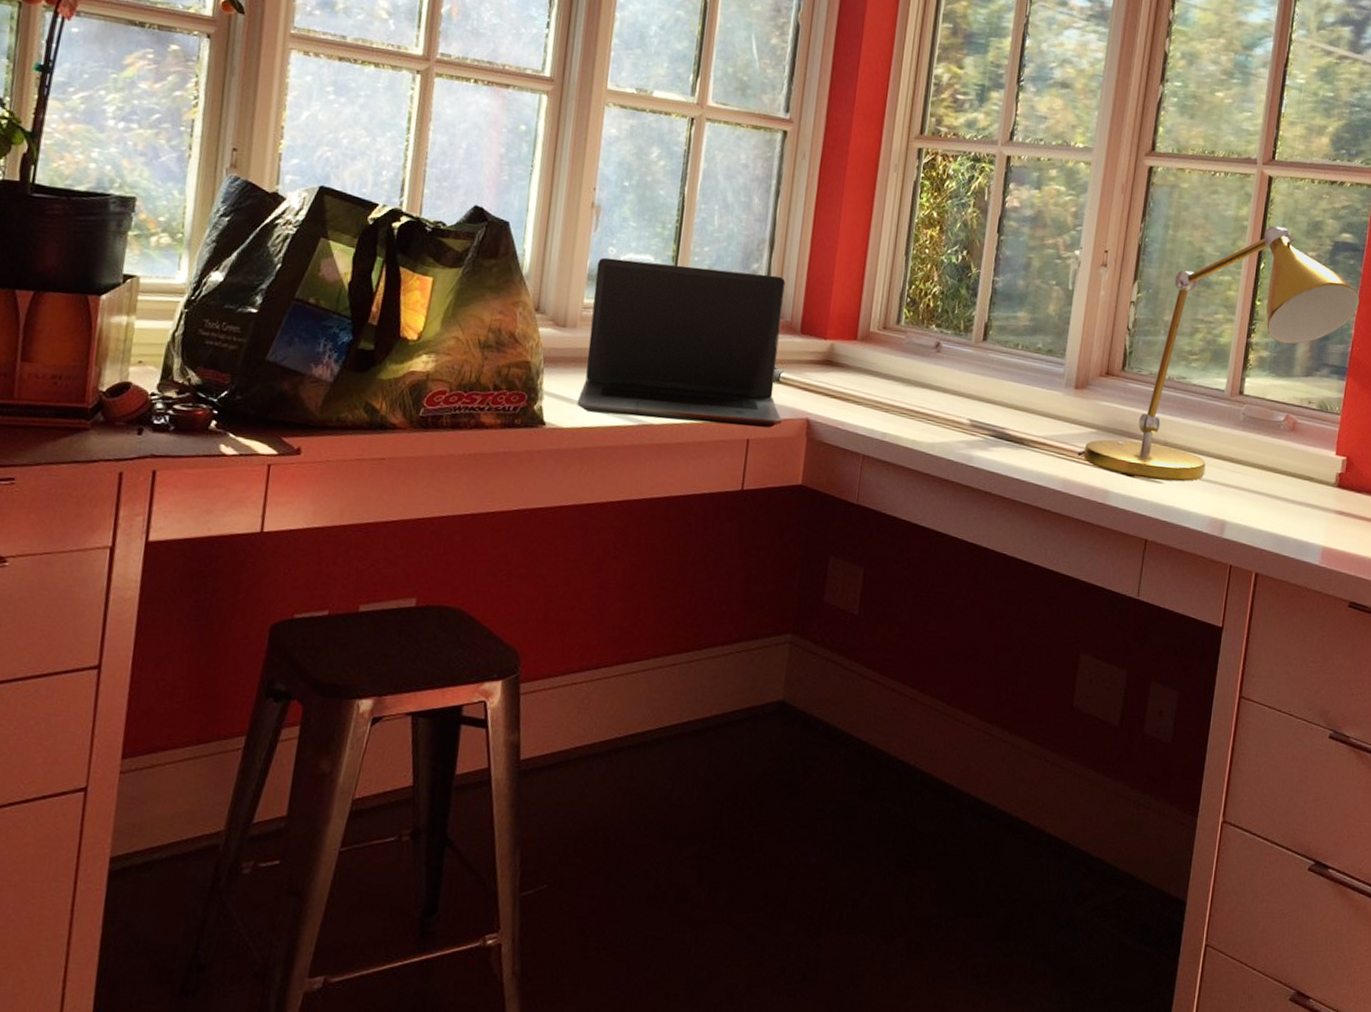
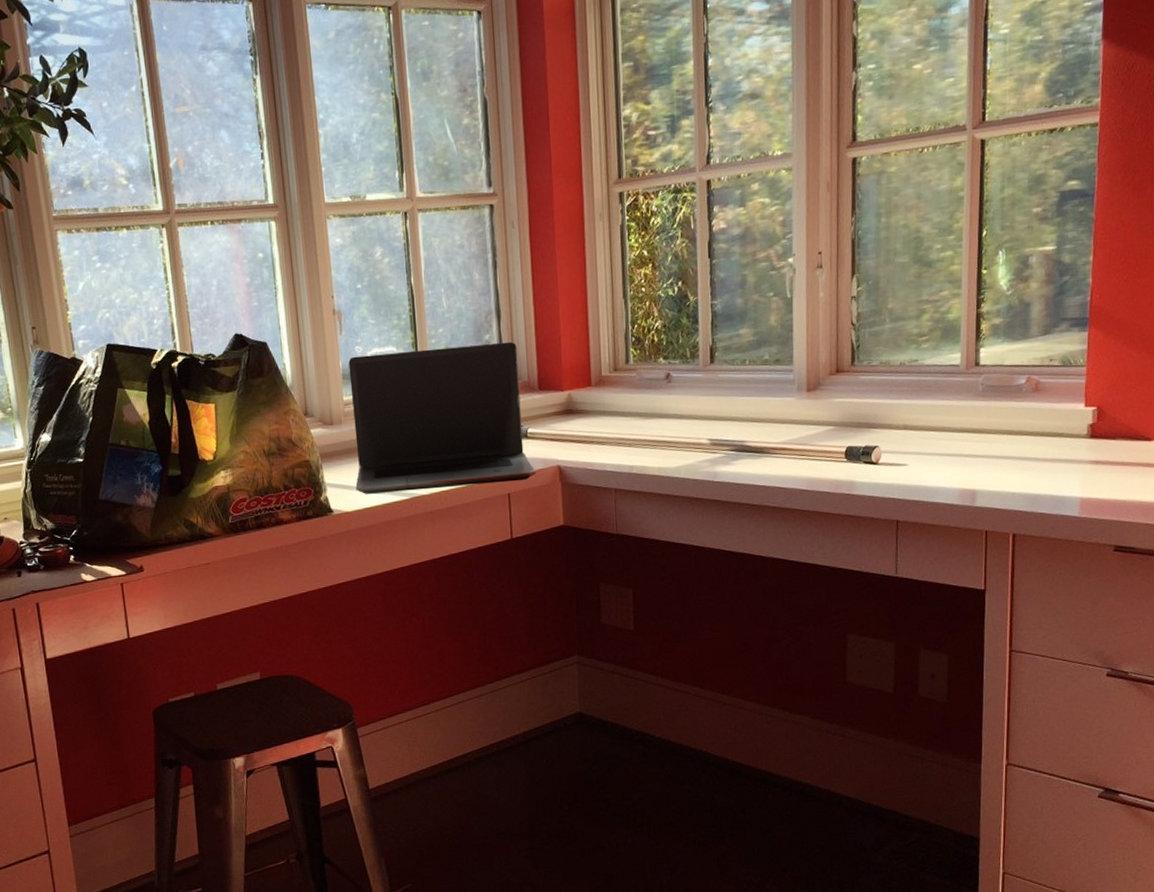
desk lamp: present [1077,225,1360,482] -> none [818,188,1095,464]

